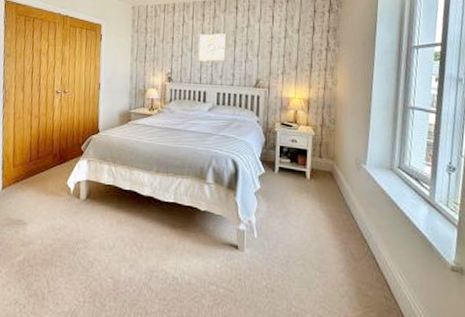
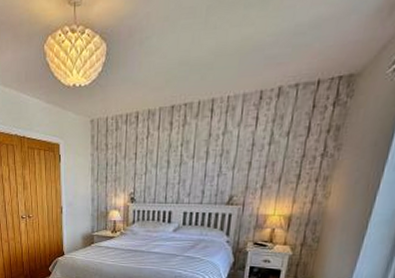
wall art: present [198,33,227,62] -> none [164,144,198,178]

